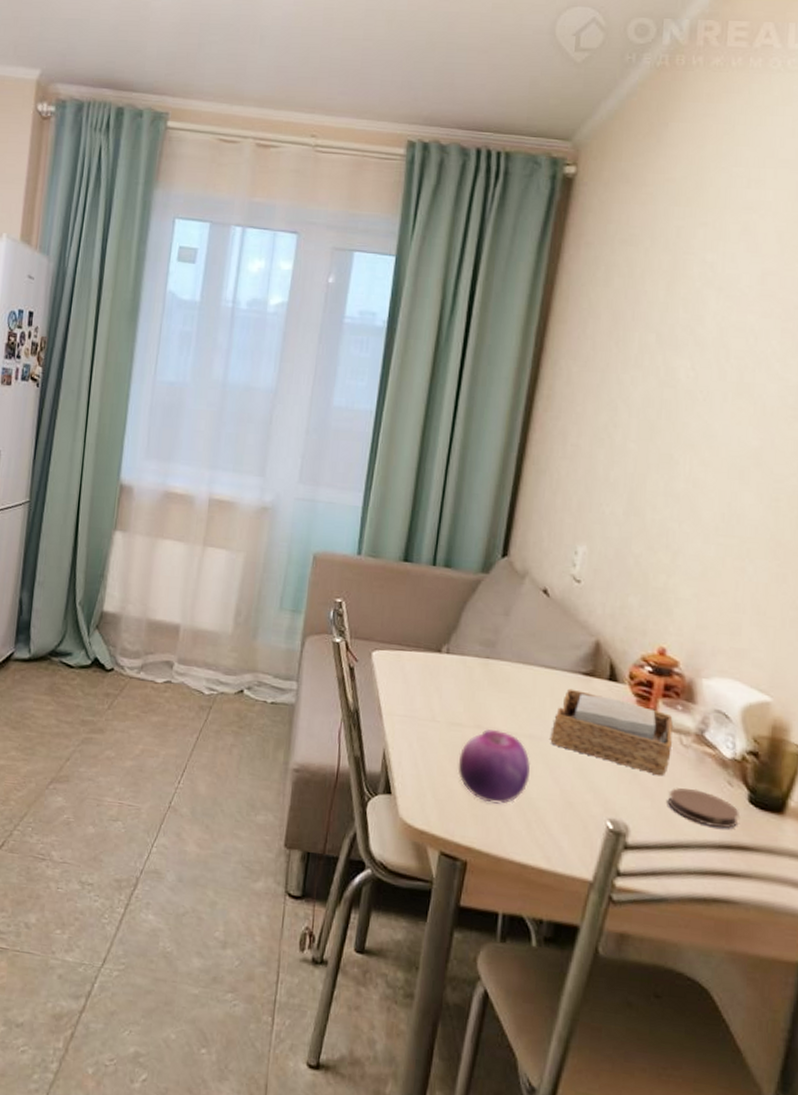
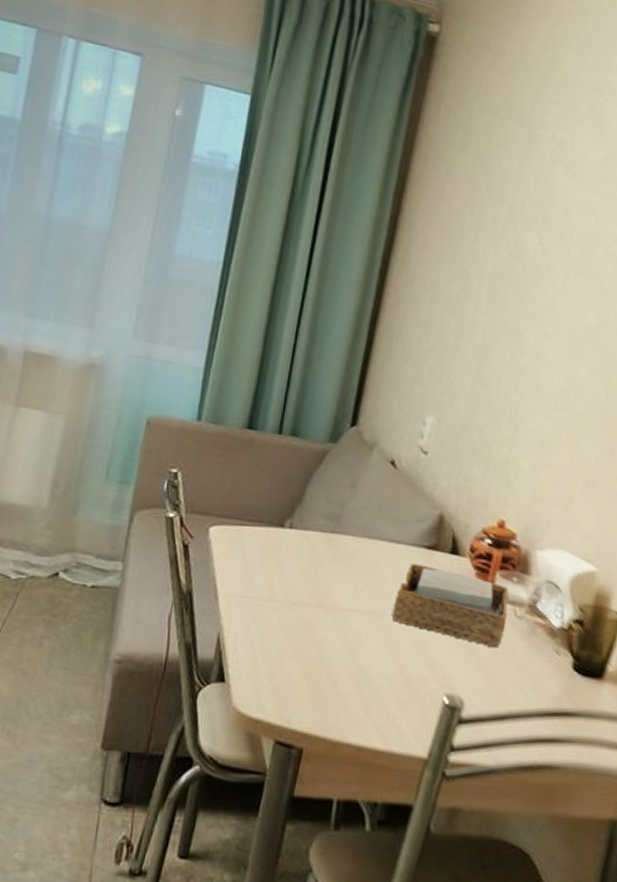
fruit: present [458,728,531,804] -> none [297,606,371,686]
coaster: present [668,788,739,829] -> none [501,659,564,697]

